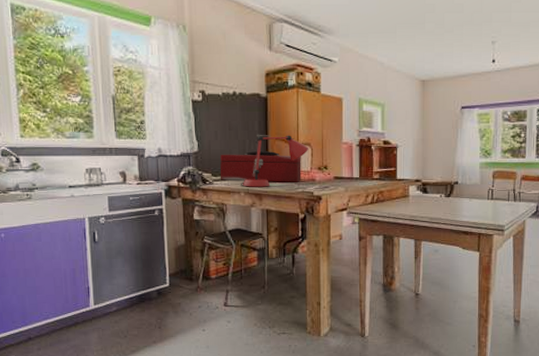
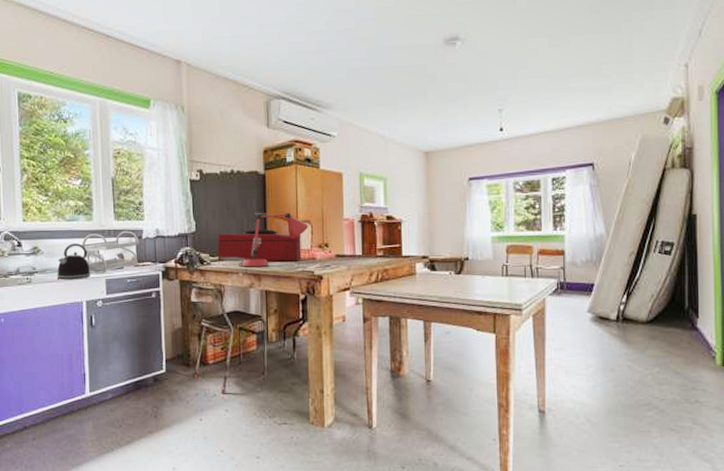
kettle: none [57,161,93,198] -> present [57,243,91,281]
dish rack: none [82,149,142,192] -> present [81,230,140,275]

